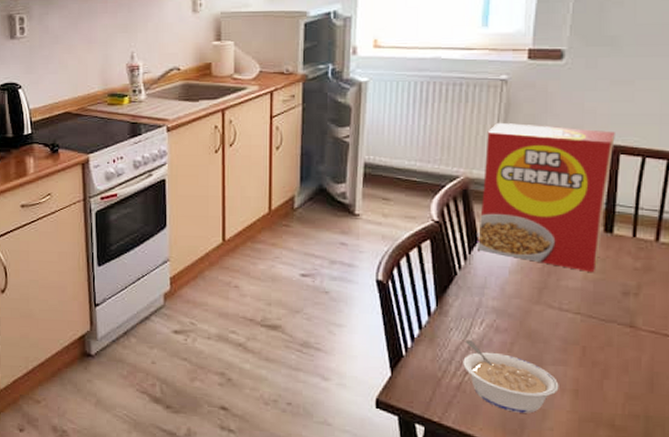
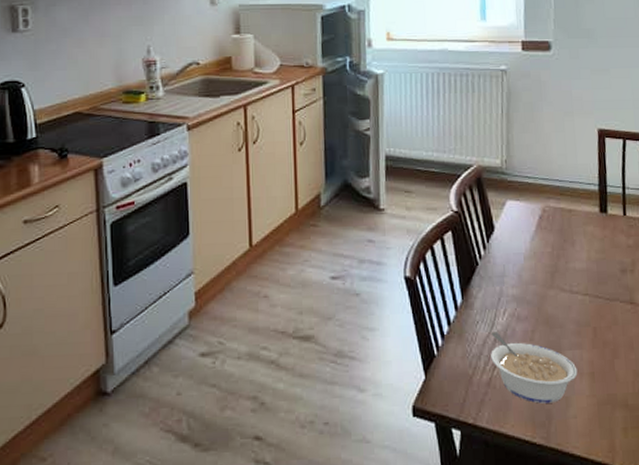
cereal box: present [476,122,615,273] -> none [493,110,600,253]

